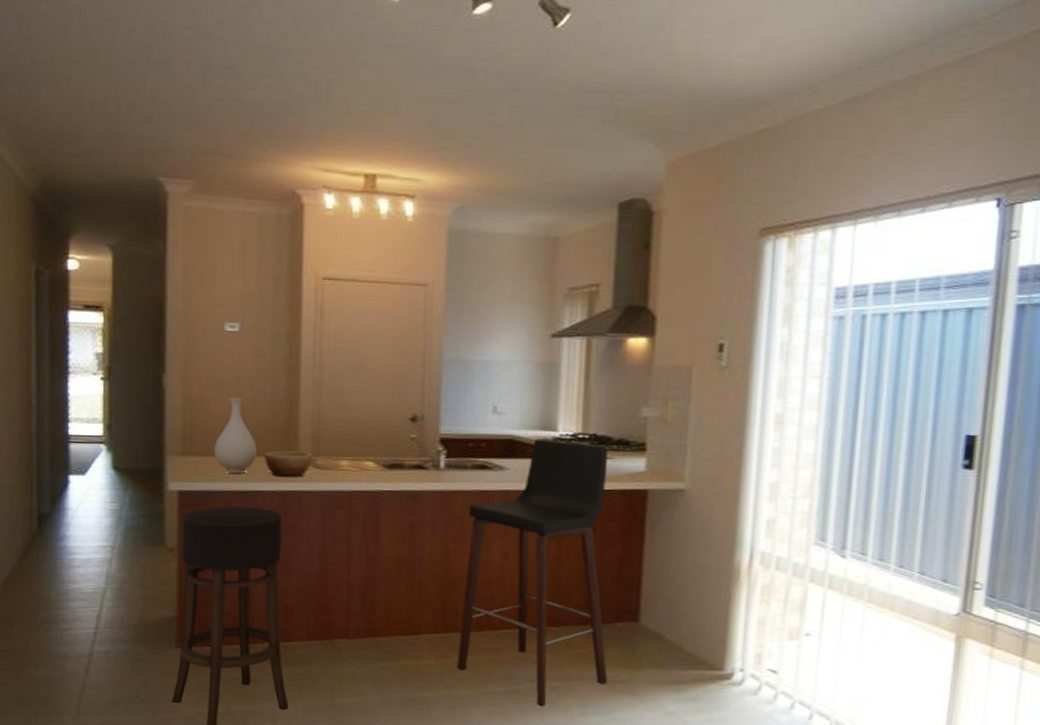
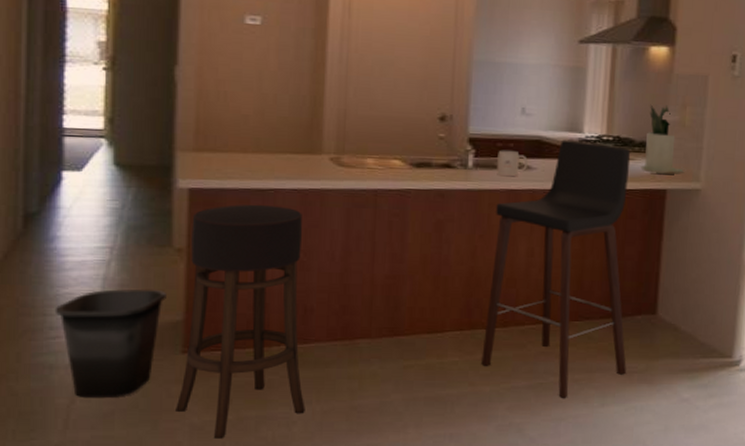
waste bin: none [66,585,161,687] -> present [54,289,167,397]
vase: present [214,397,257,474] -> none [230,92,277,171]
bowl: present [264,451,313,477] -> none [285,148,338,175]
mug: none [469,450,500,478] -> present [497,150,528,177]
planter: none [619,399,669,475] -> present [641,104,686,175]

